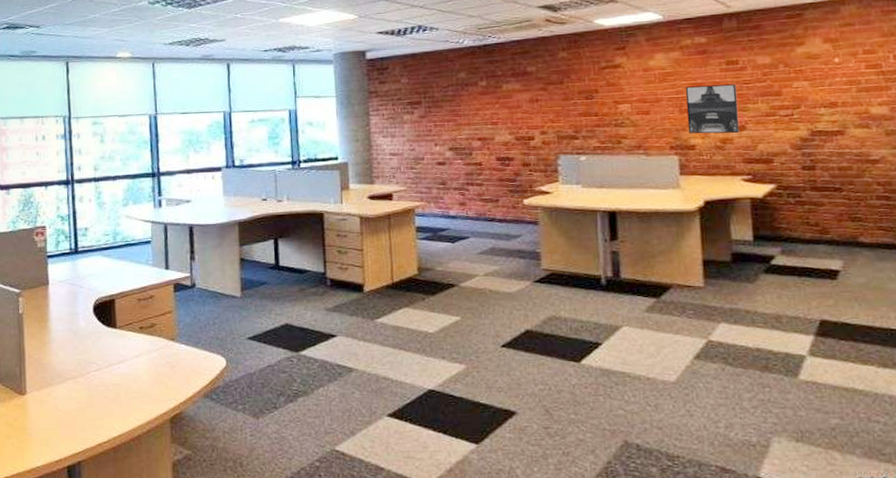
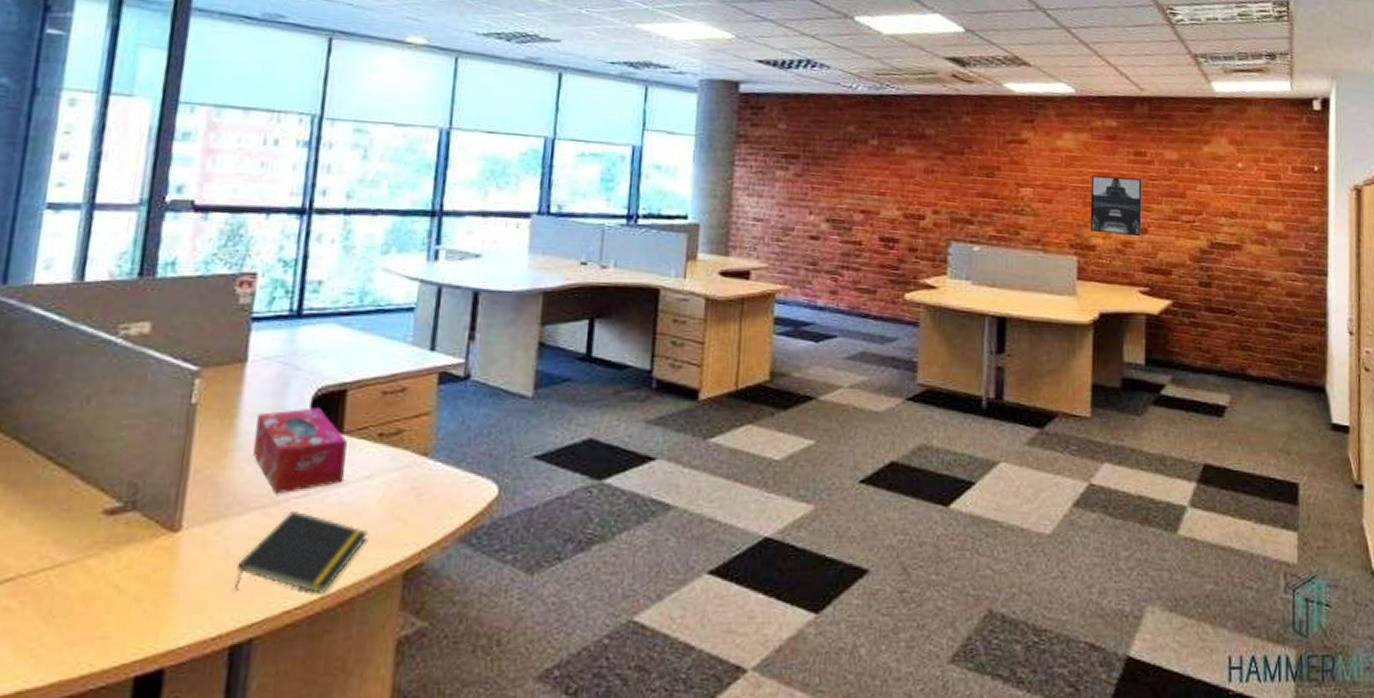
tissue box: none [61,312,121,369] -> present [253,407,347,493]
notepad: none [64,380,143,433] -> present [235,511,368,594]

